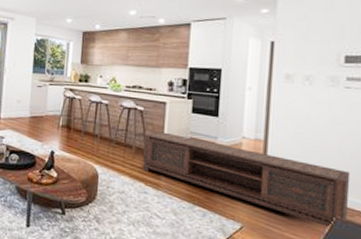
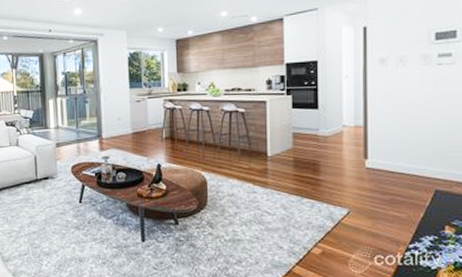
media console: present [142,131,351,230] -> none [248,131,447,203]

